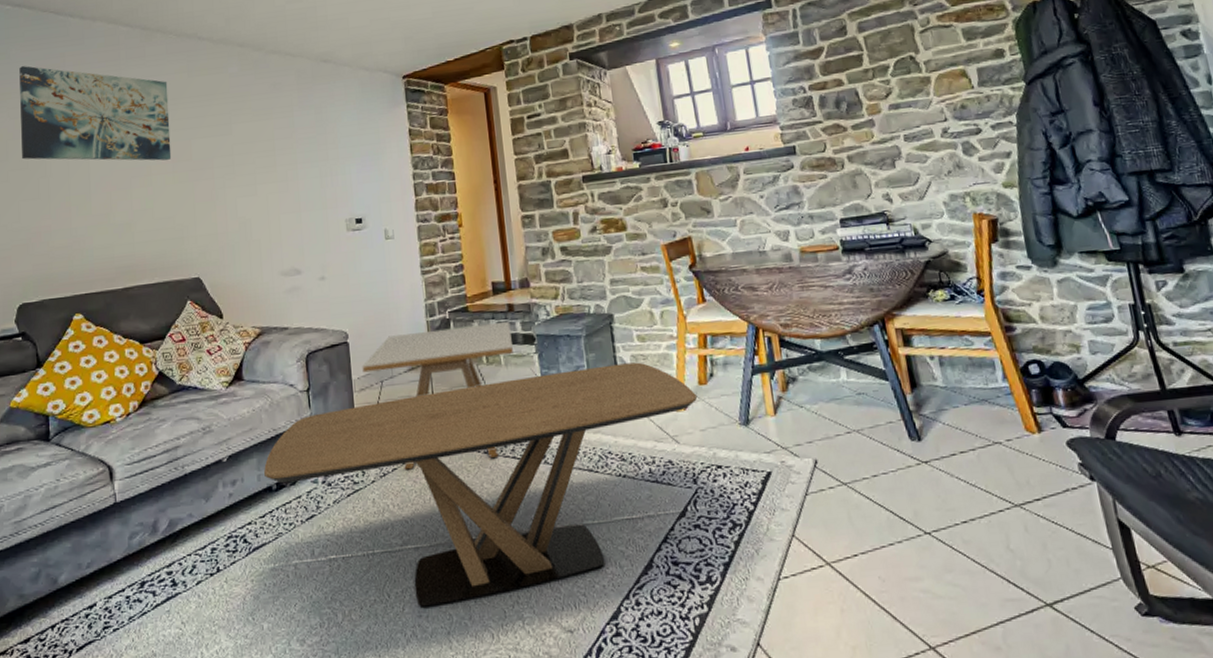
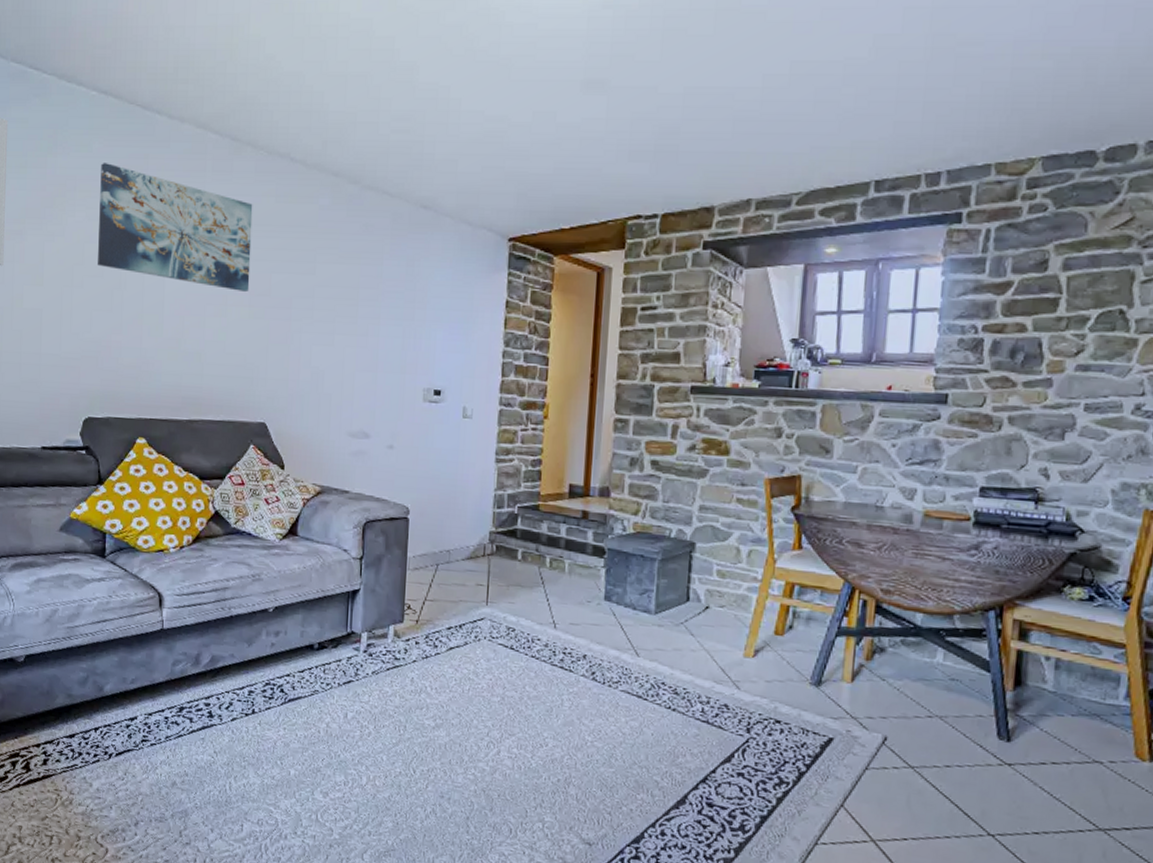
coffee table: present [264,362,697,609] -> none [308,583,769,795]
side table: present [362,321,513,470] -> none [419,520,582,664]

